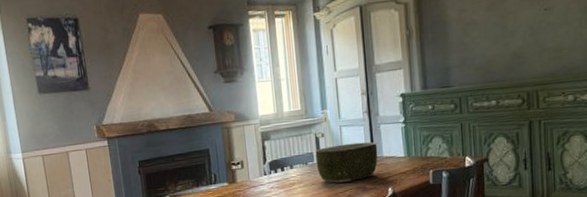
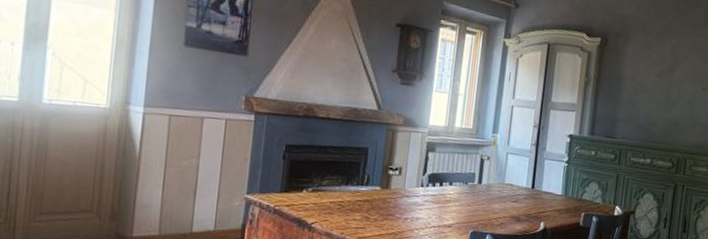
bowl: present [315,141,378,183] -> none [476,170,539,210]

